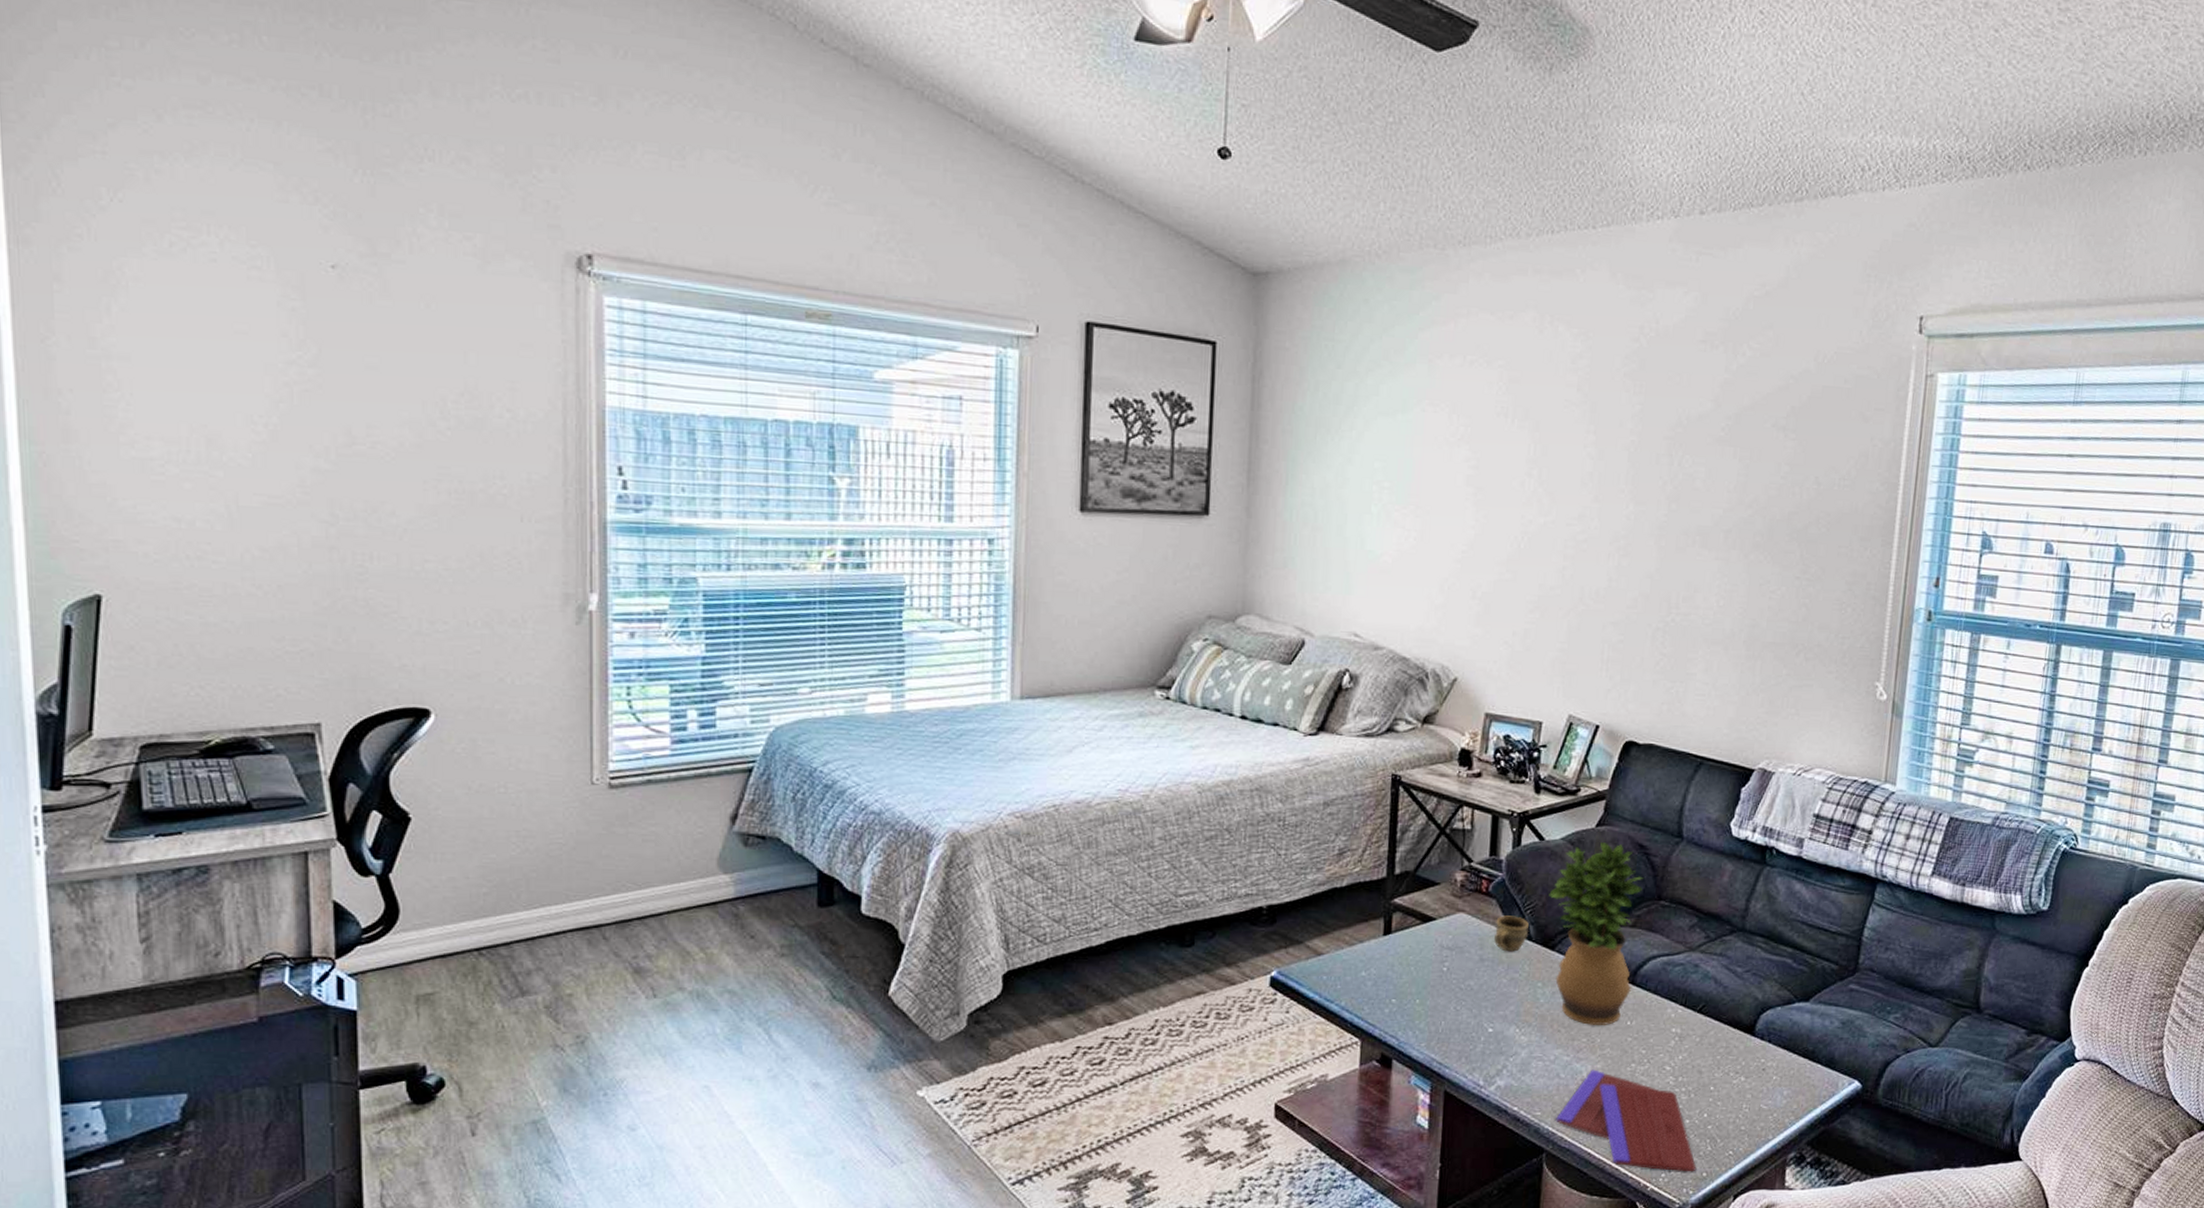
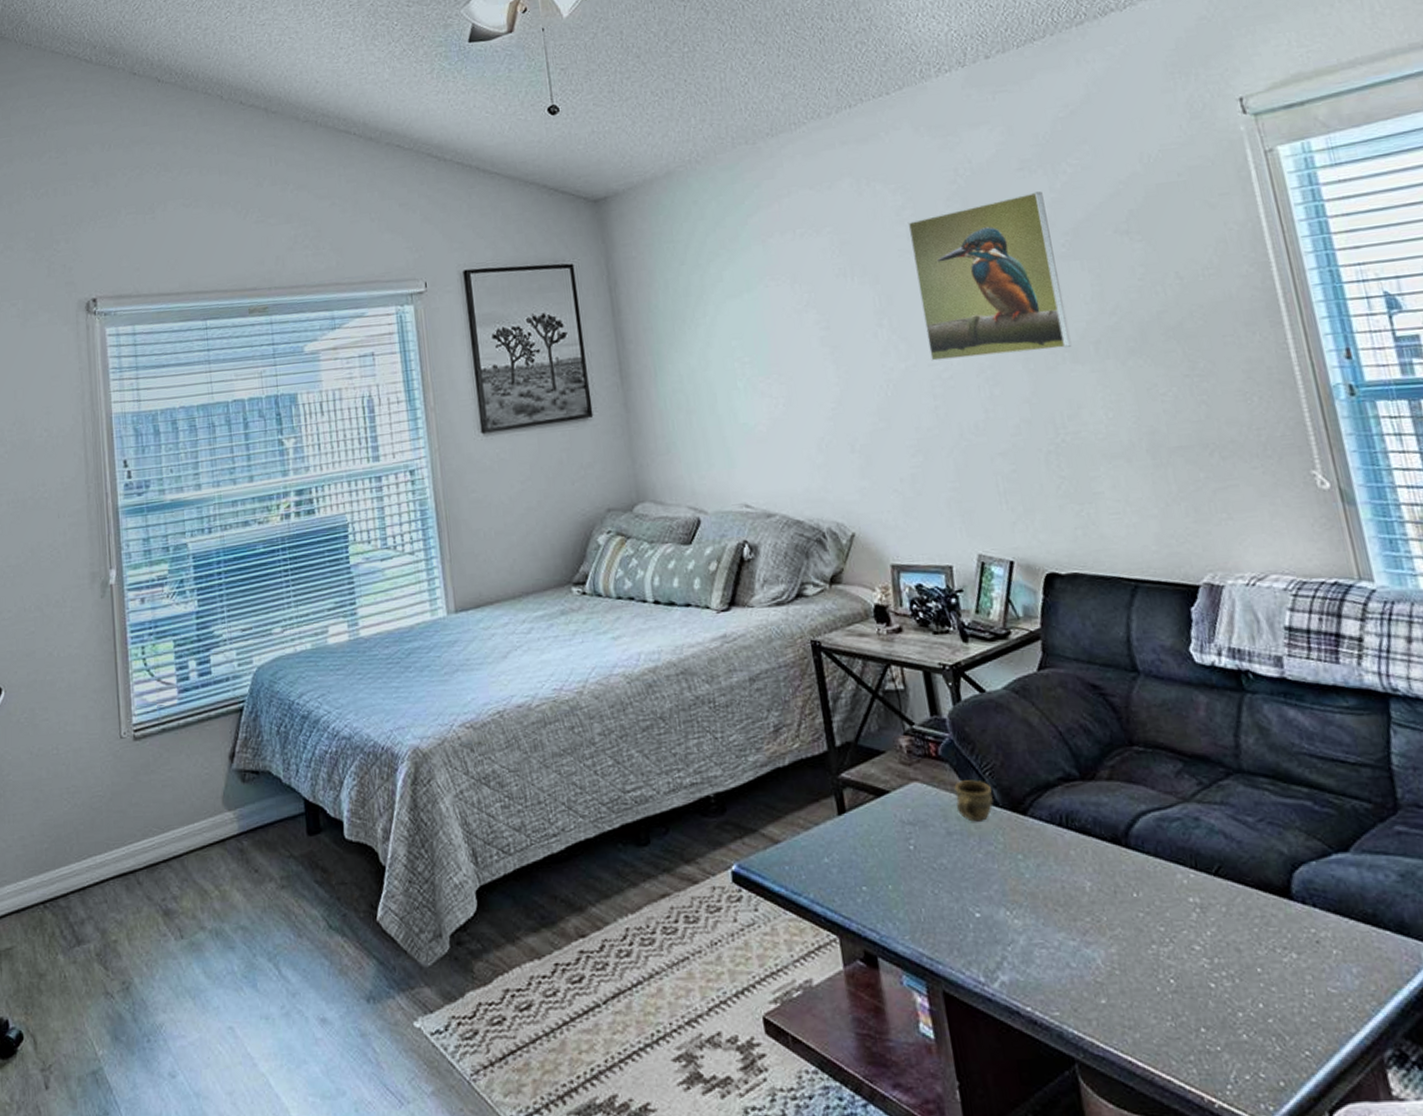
potted plant: present [1549,841,1643,1025] -> none [1005,686,1127,901]
book: present [1556,1069,1697,1172] -> none [1079,955,1270,1082]
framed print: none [1571,368,1718,531] -> present [907,191,1072,361]

